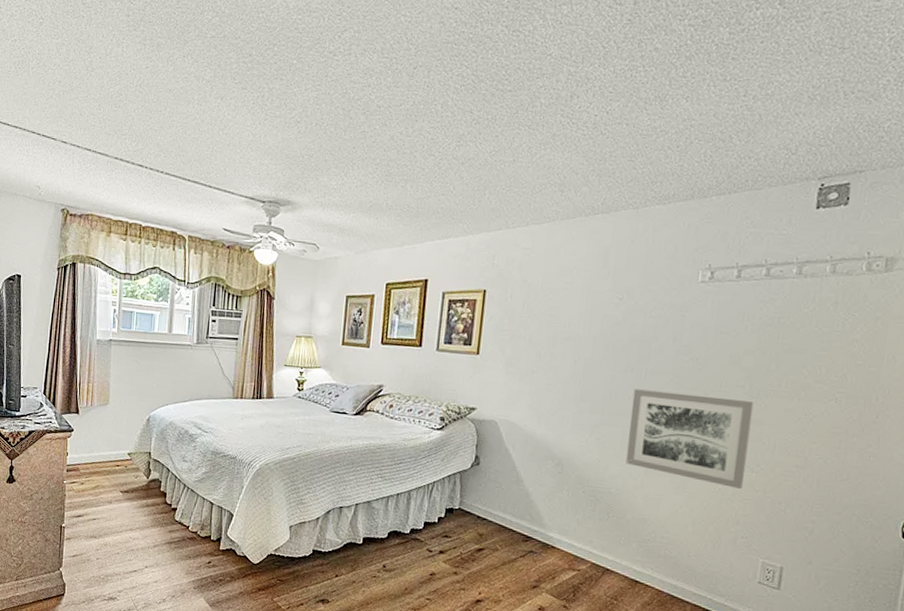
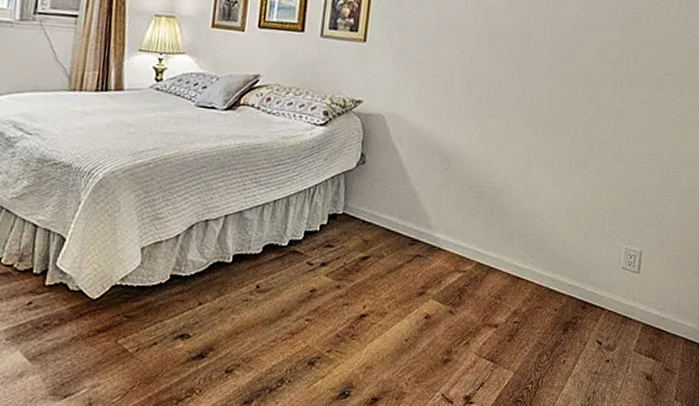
wall art: present [625,389,754,489] -> none [508,80,618,178]

